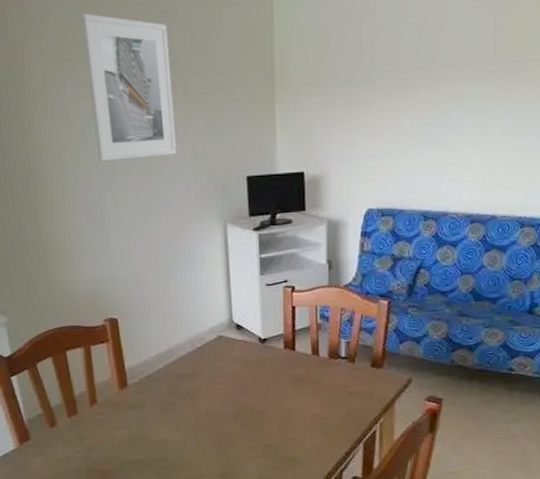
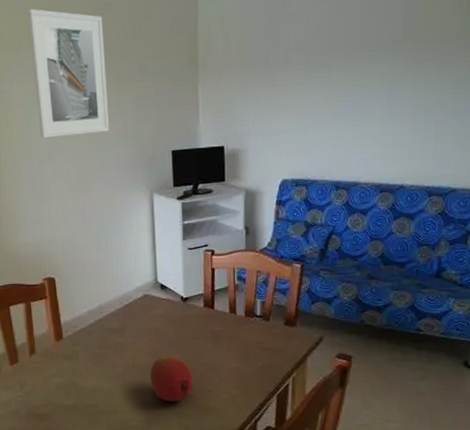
fruit: none [225,402,273,453] -> present [149,355,193,402]

